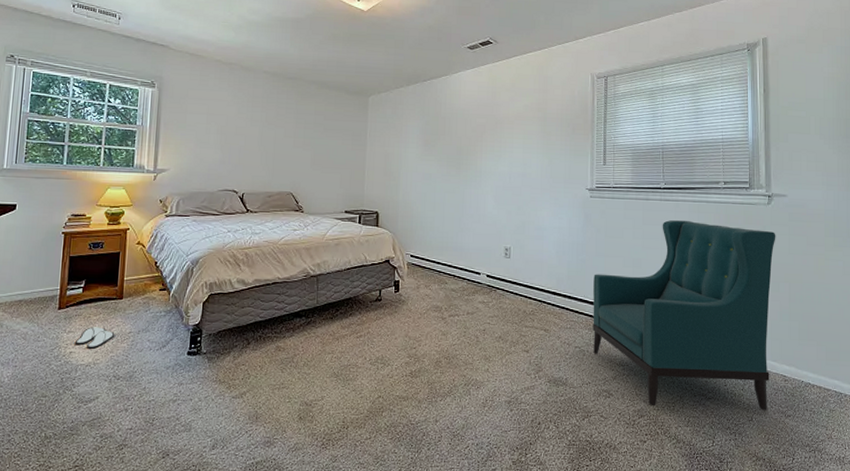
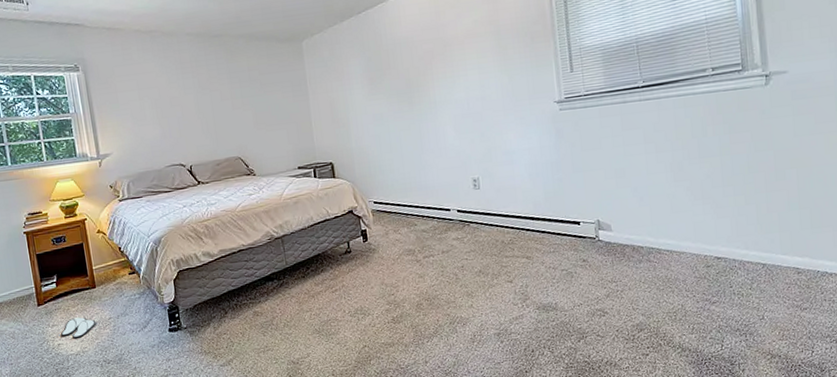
armchair: present [592,220,776,411] -> none [573,114,781,319]

